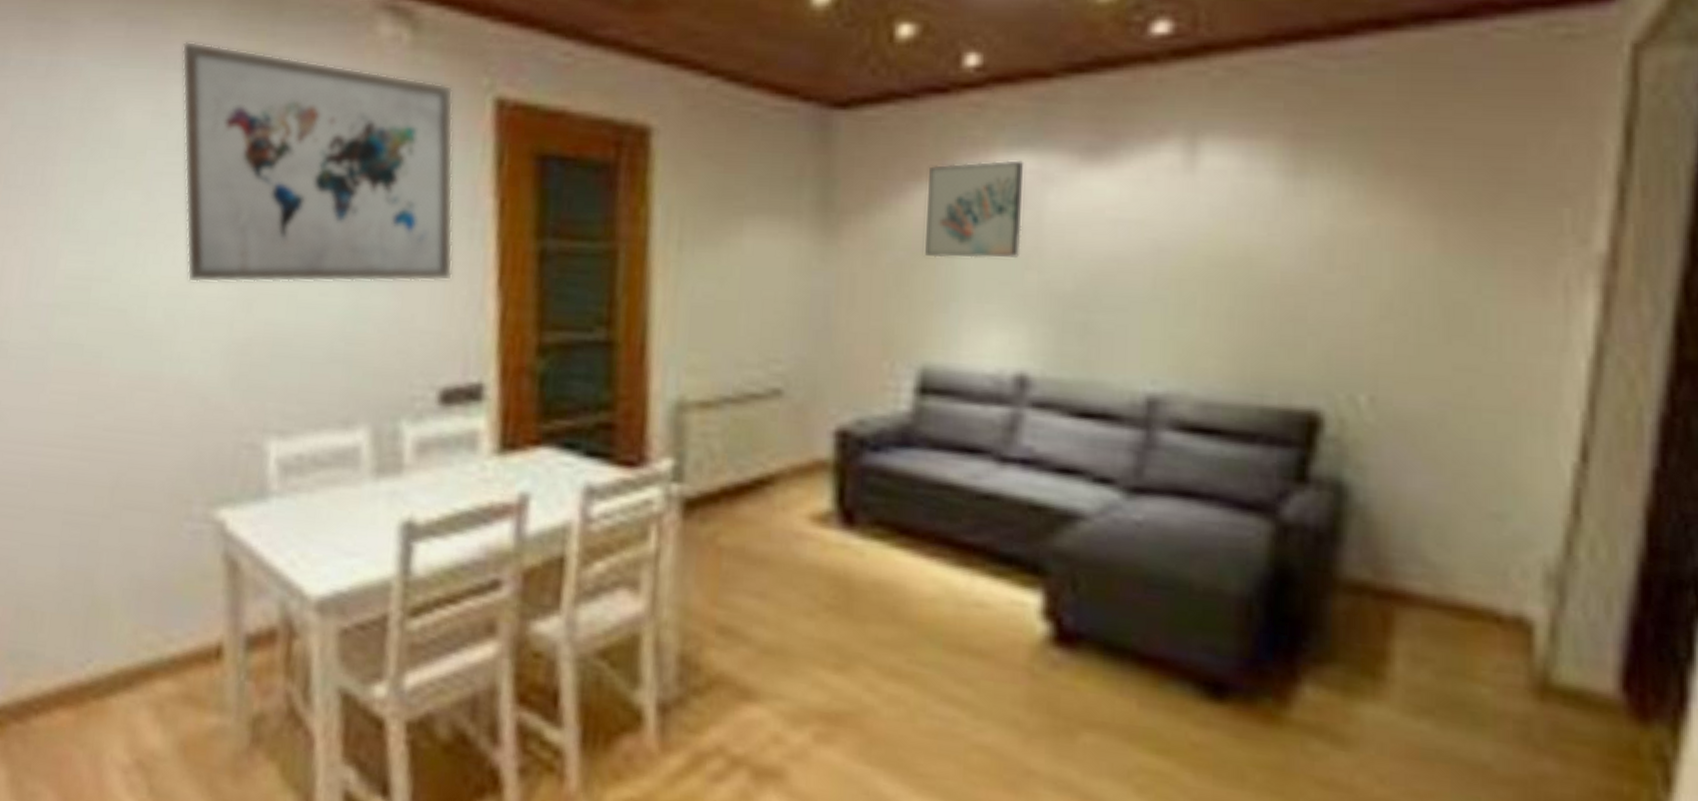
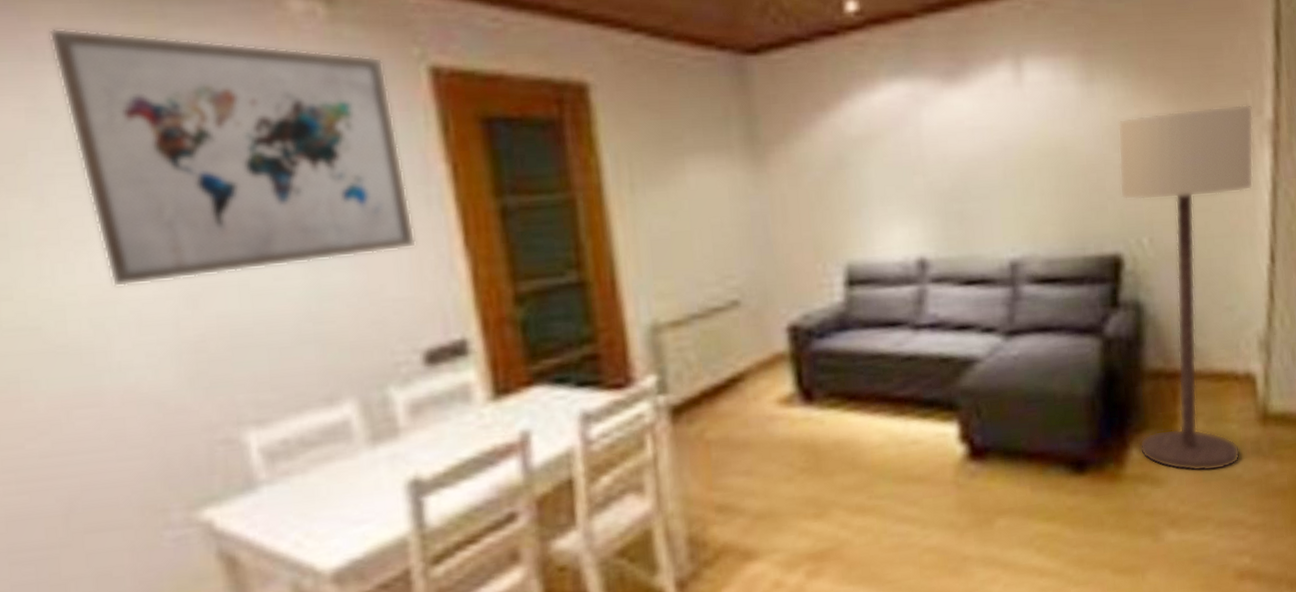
wall art: present [925,160,1025,258] -> none [831,87,907,173]
floor lamp: none [1318,226,1572,750] -> present [1117,104,1254,472]

